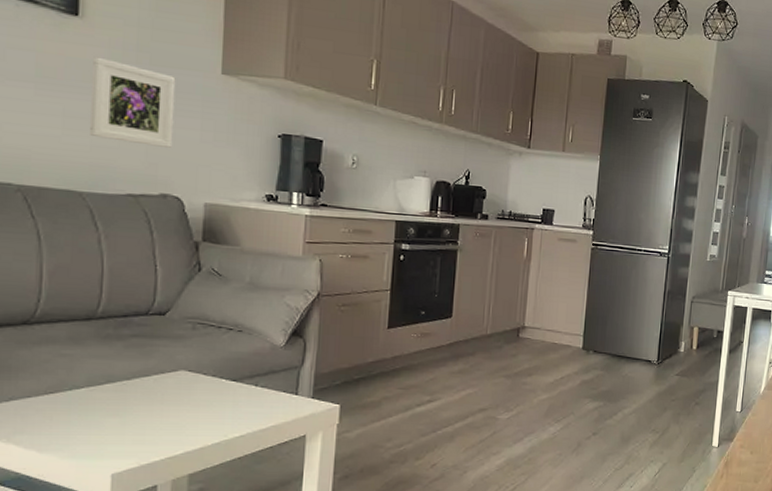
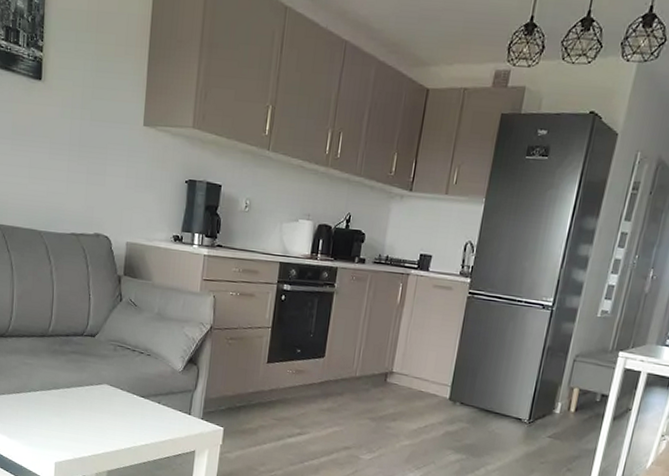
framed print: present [90,56,176,148] -> none [47,115,109,193]

